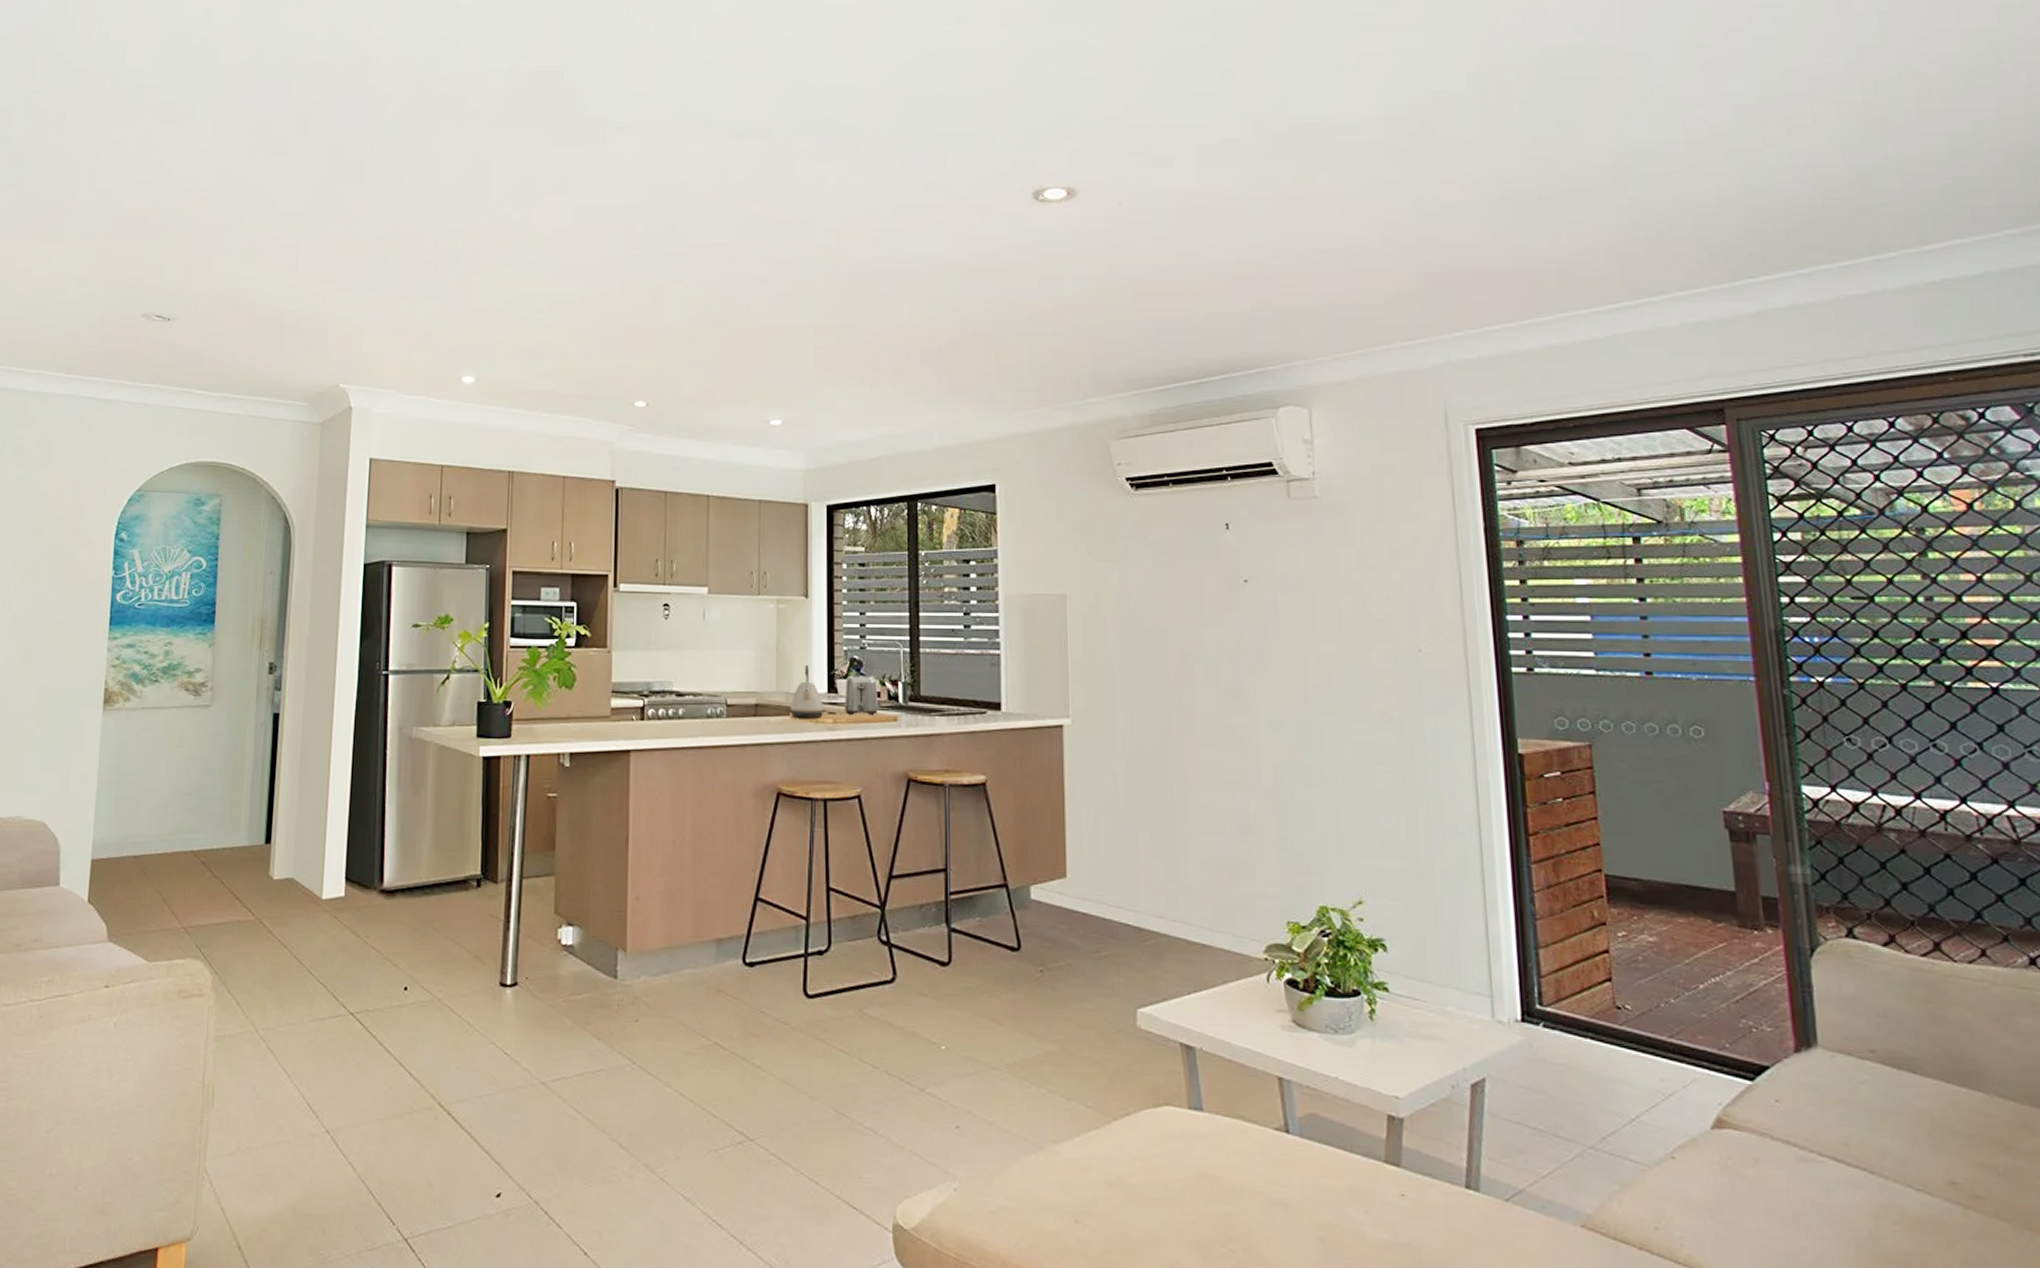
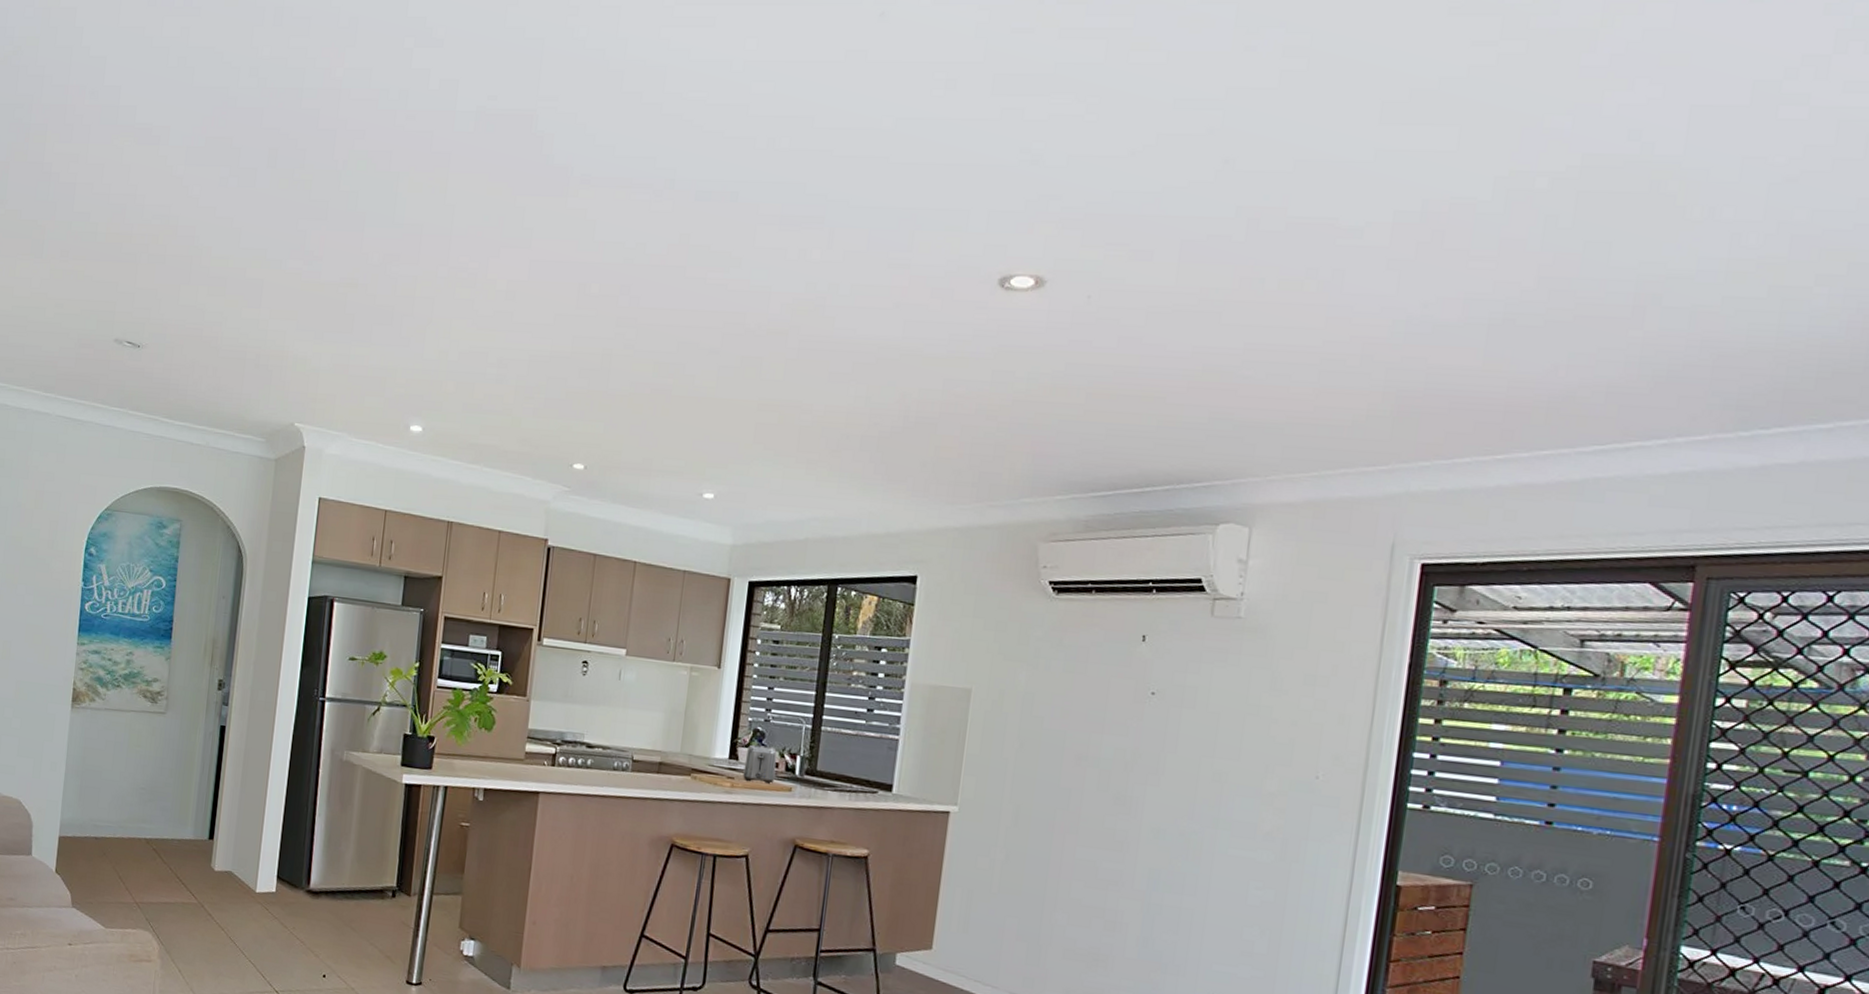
kettle: present [790,664,824,719] -> none [691,730,724,782]

